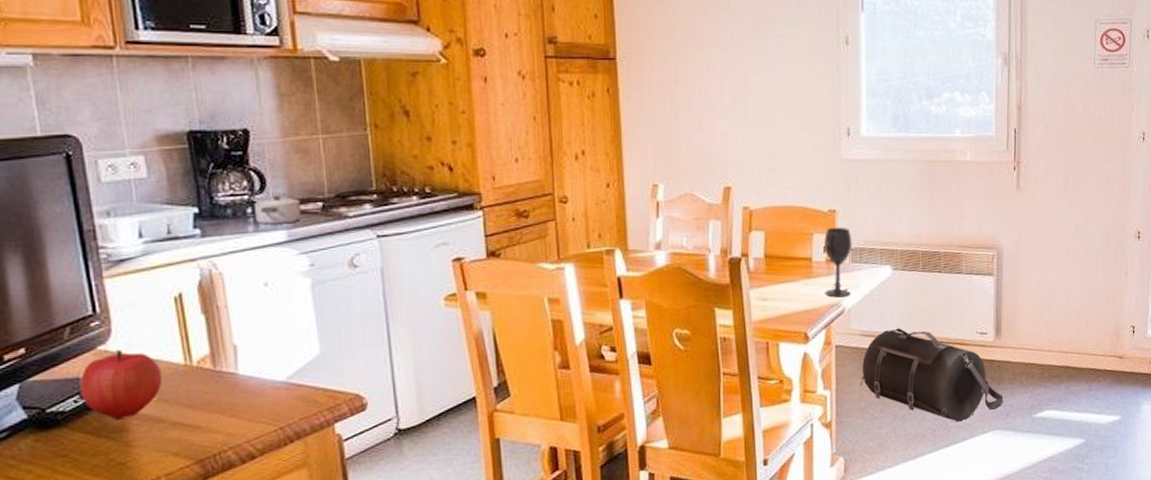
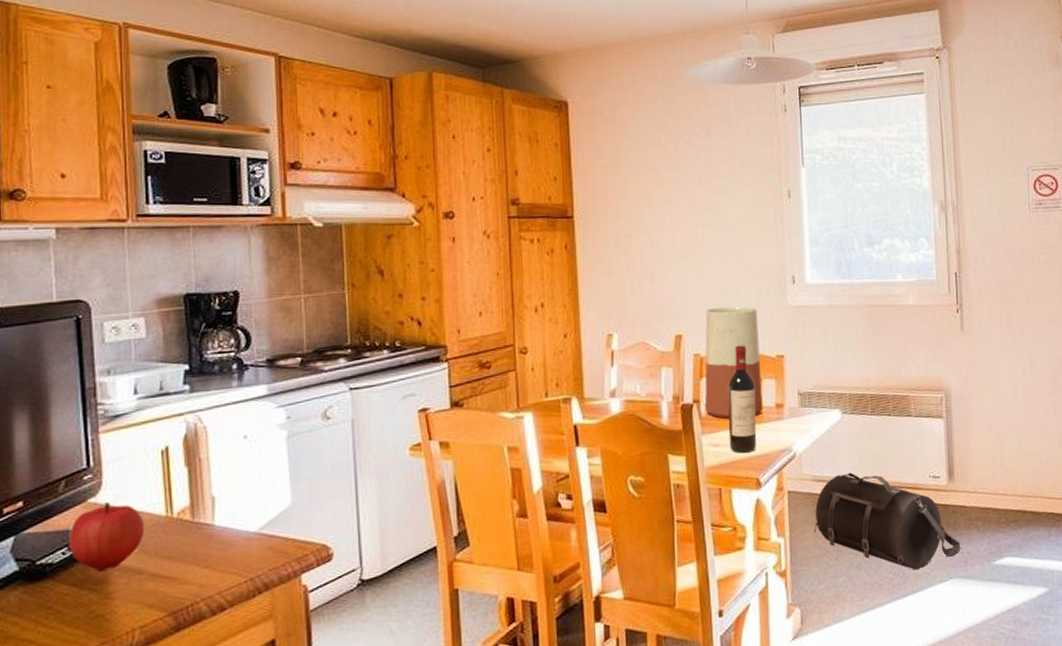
cooking pot: present [253,196,301,225] -> none [239,352,281,380]
vase: none [753,158,813,273] -> present [704,306,763,419]
wine bottle: none [777,198,806,308] -> present [727,345,757,453]
wine glass: present [824,227,852,298] -> none [773,372,801,442]

